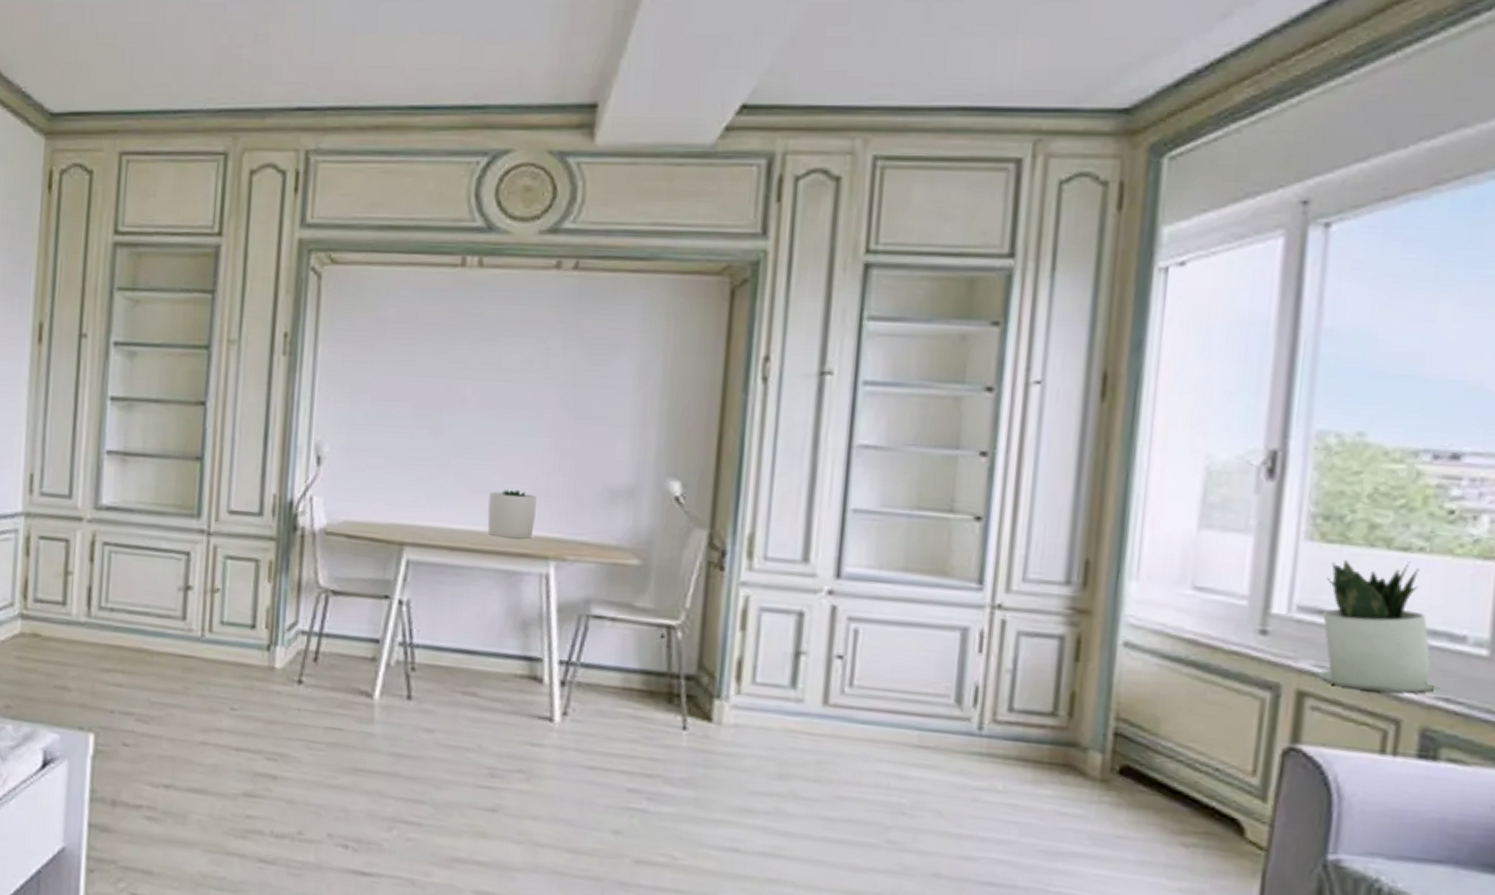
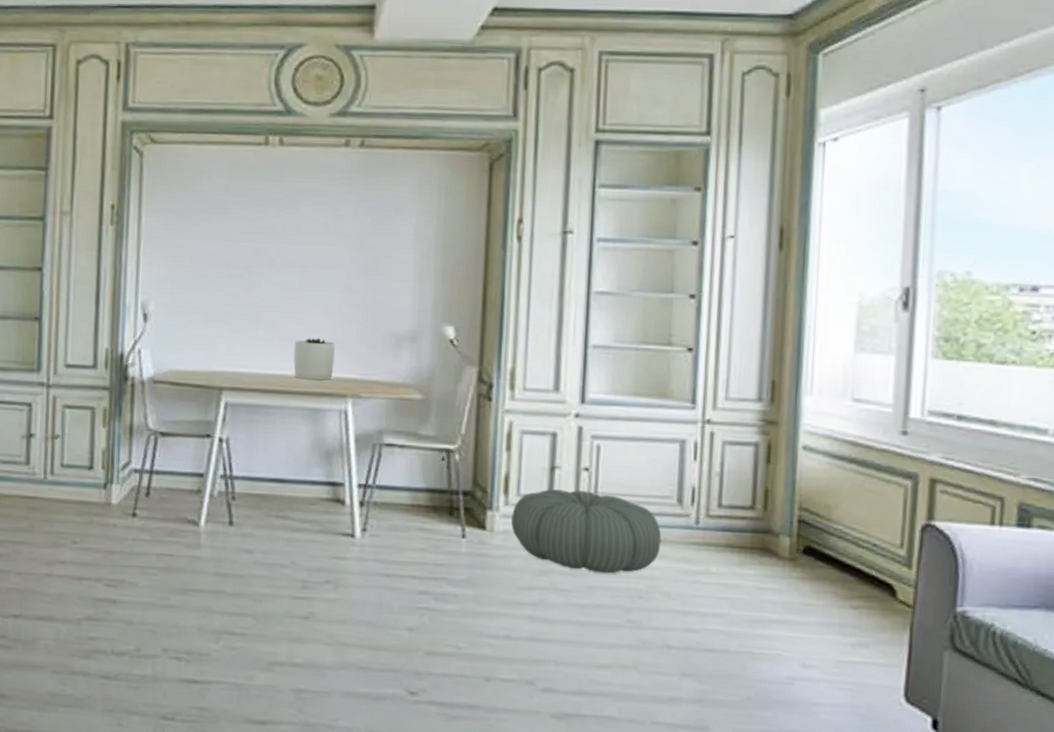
pouf: none [744,678,934,783] -> present [511,489,662,574]
planter: present [1318,560,1439,693] -> none [945,373,1030,476]

